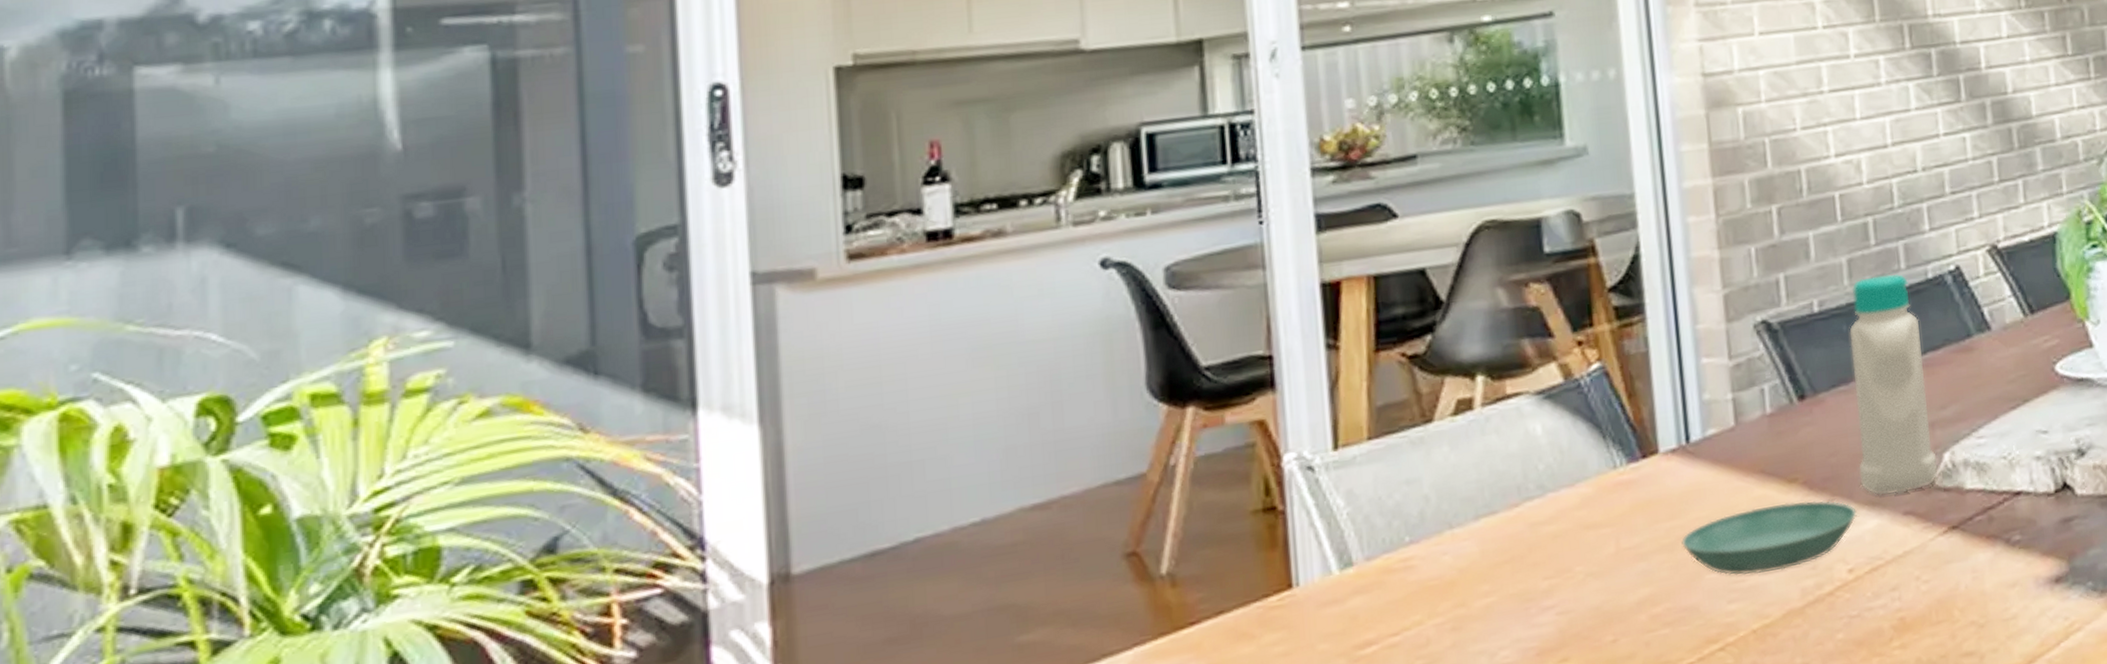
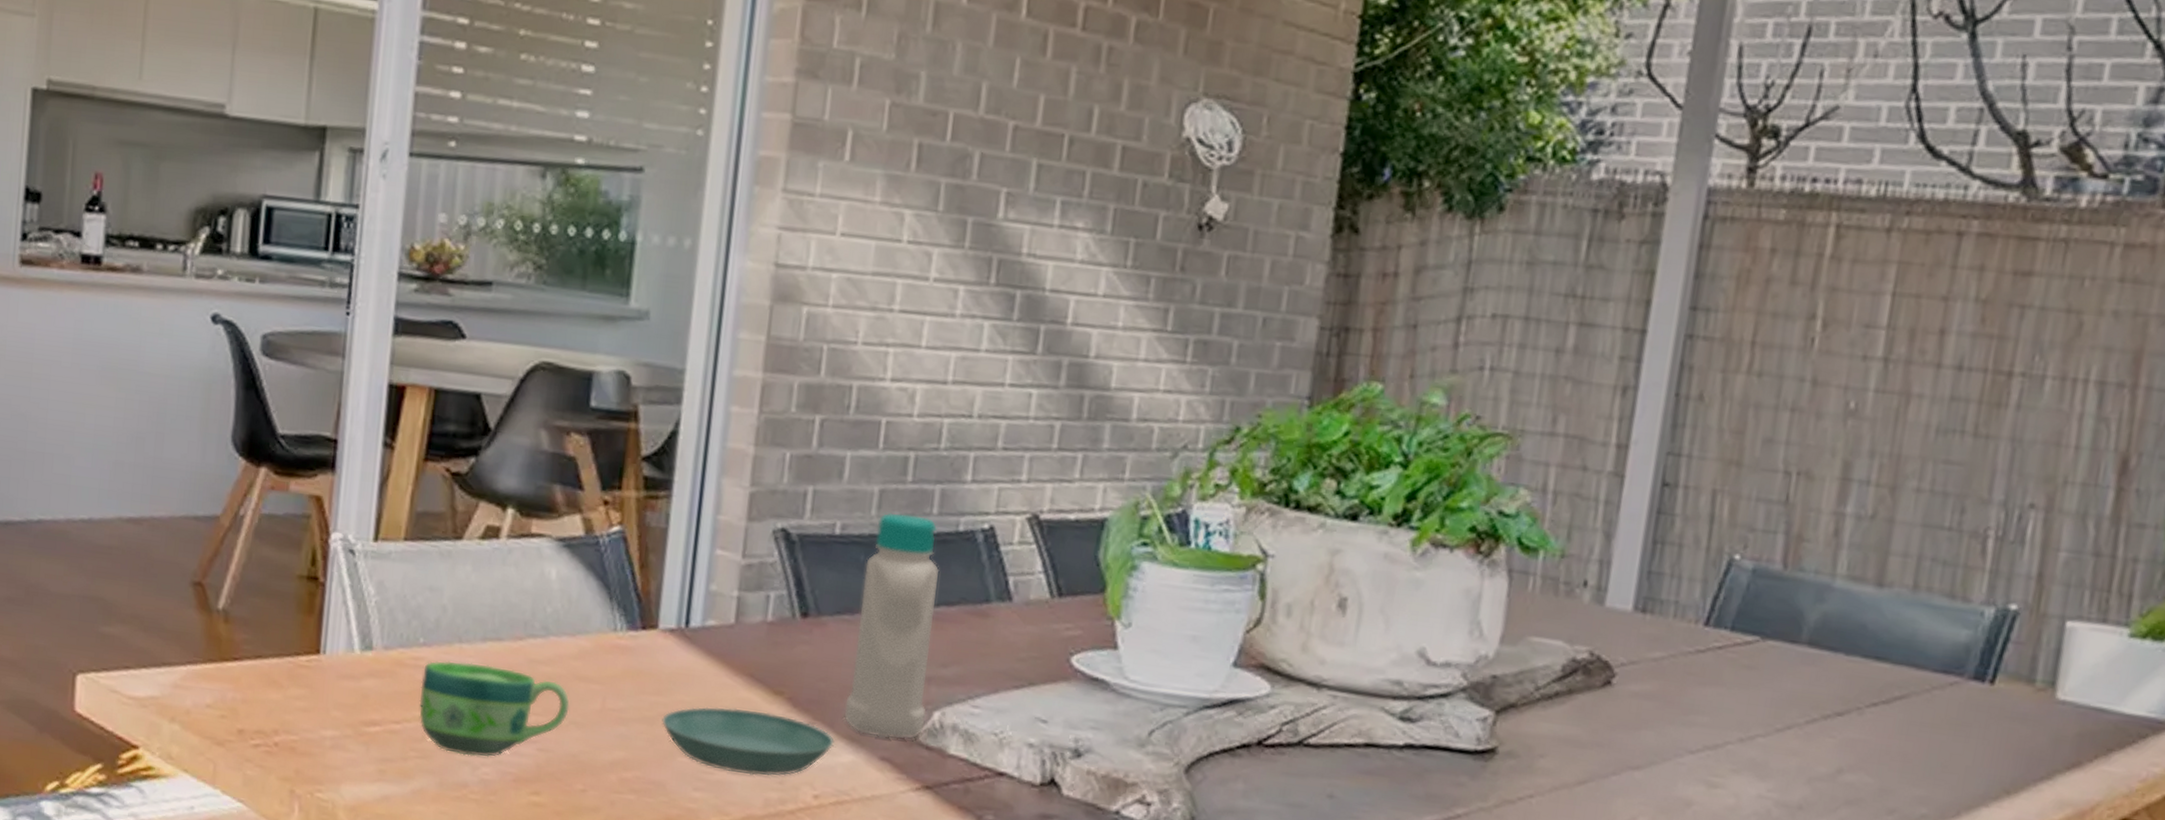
cup: none [1415,538,1583,648] -> present [419,661,570,758]

